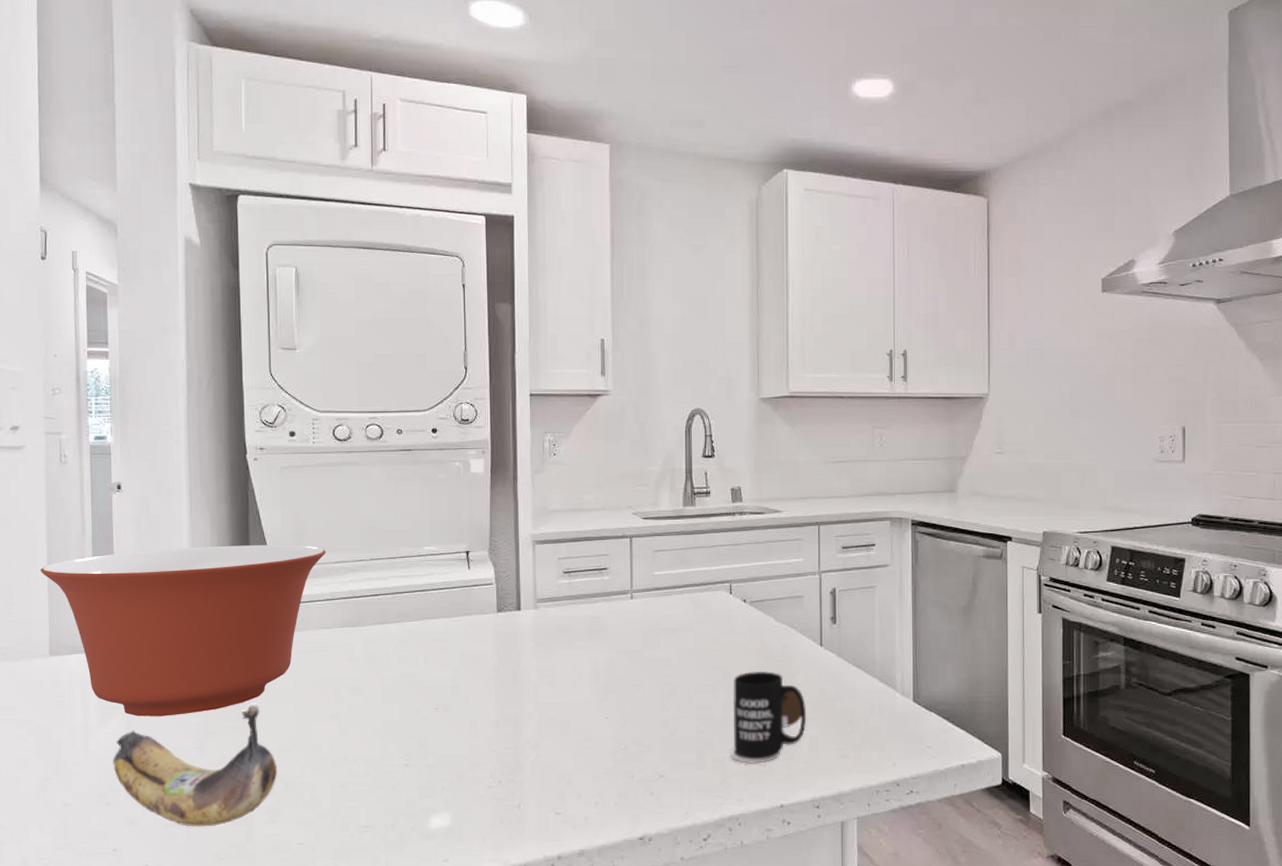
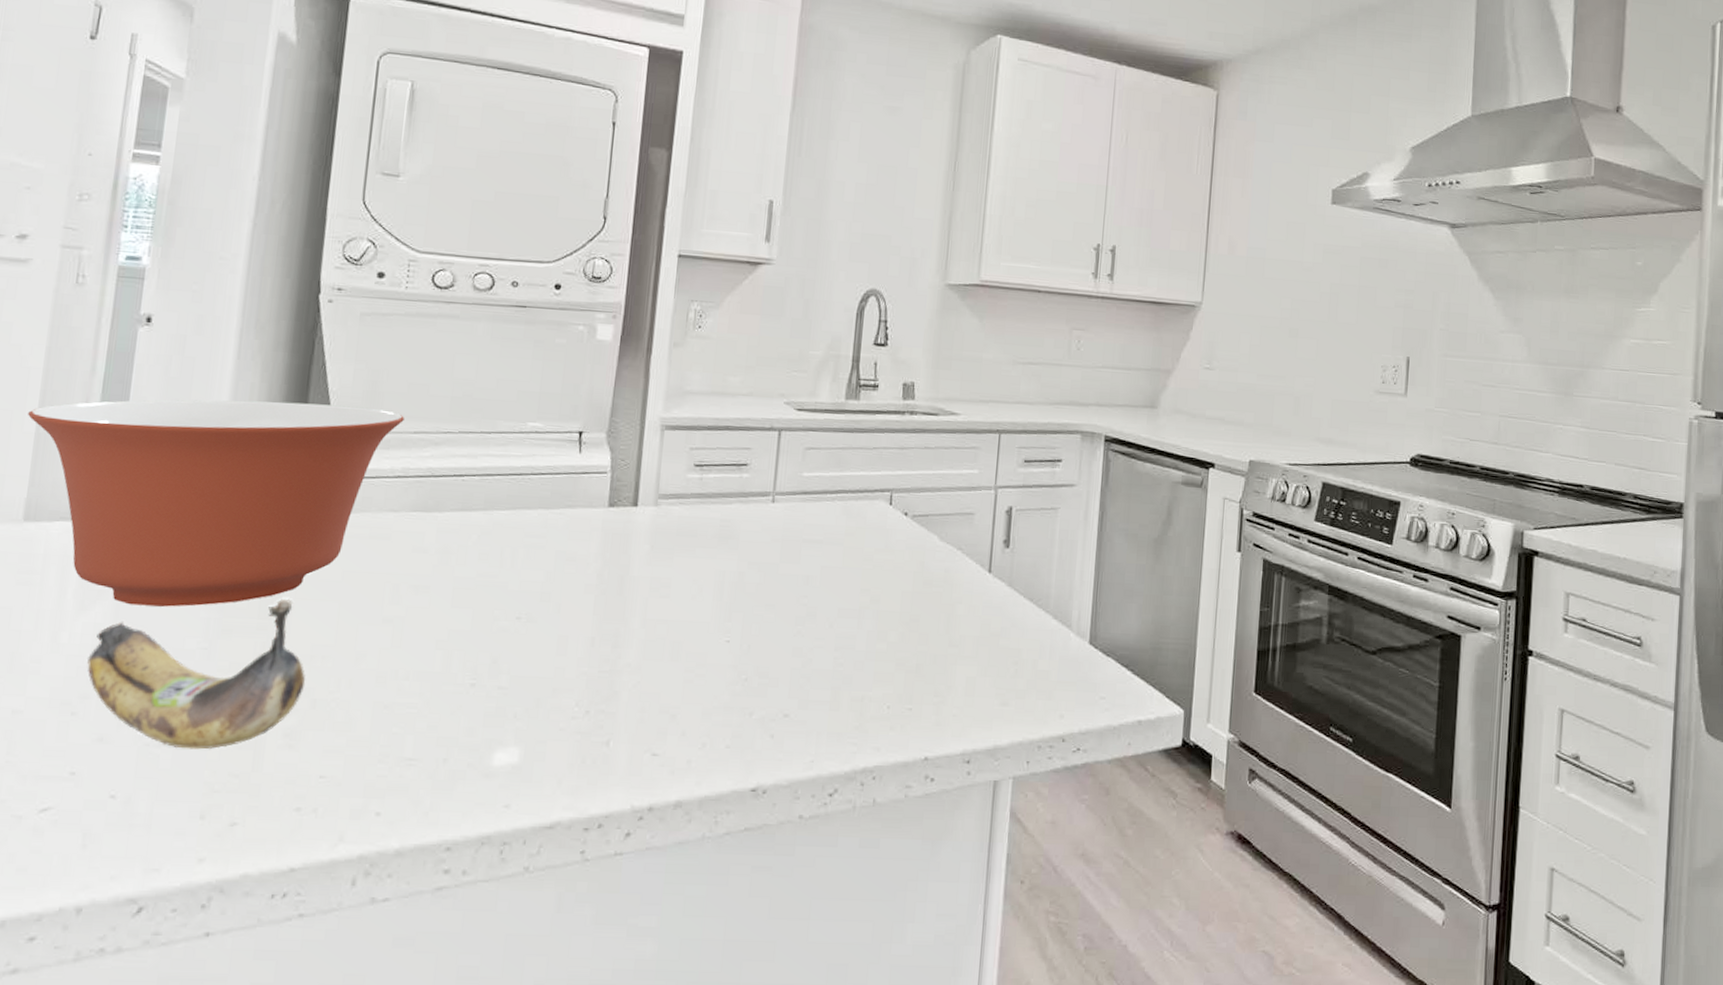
mug: present [729,670,807,764] -> none [870,597,966,707]

